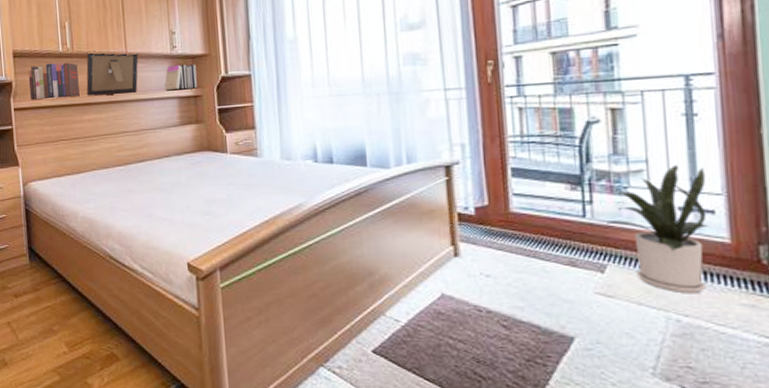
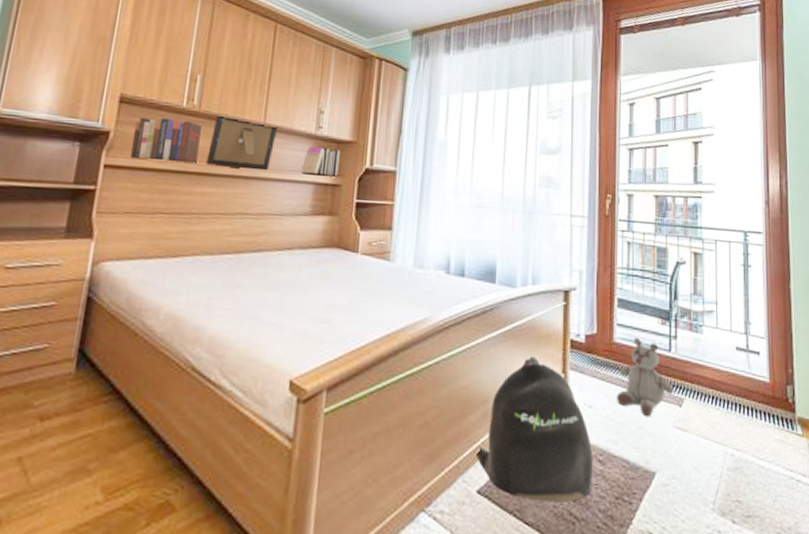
backpack: none [364,231,498,363] -> present [474,356,593,502]
stuffed bear: none [519,205,593,283] -> present [617,337,674,416]
house plant: present [600,165,708,293] -> none [683,309,755,428]

